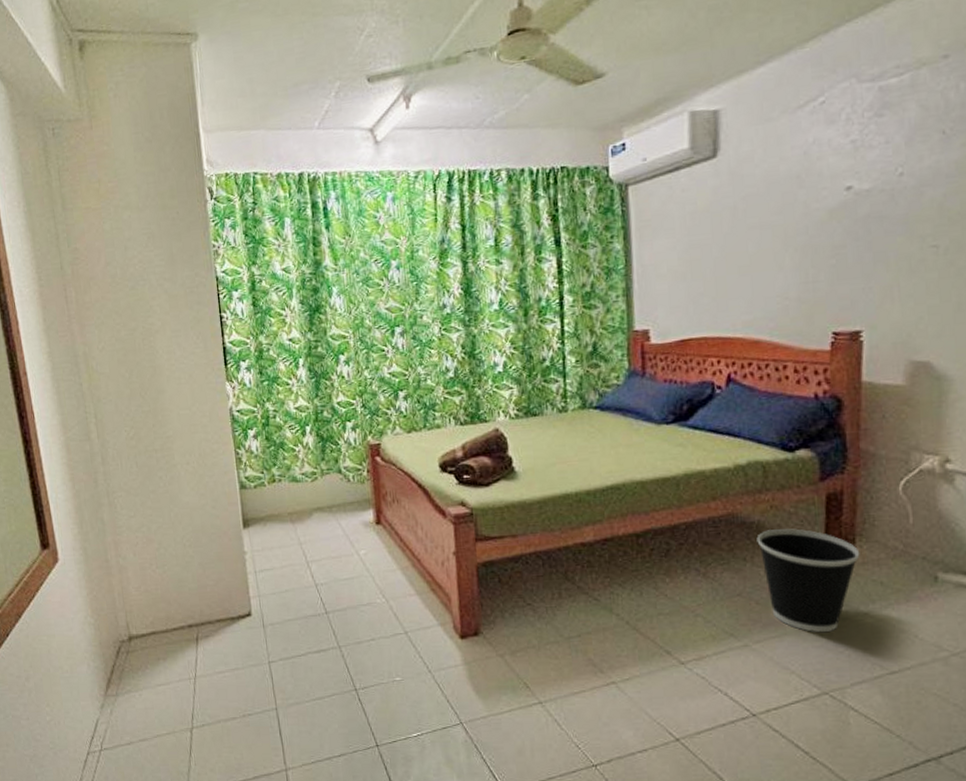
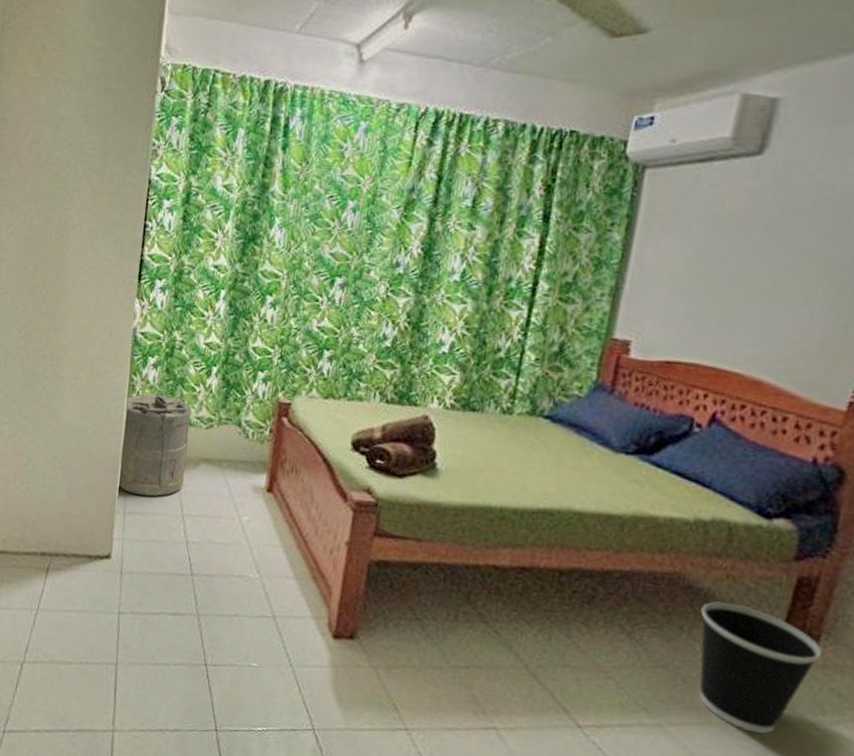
laundry hamper: none [236,458,302,553] -> present [119,394,192,497]

